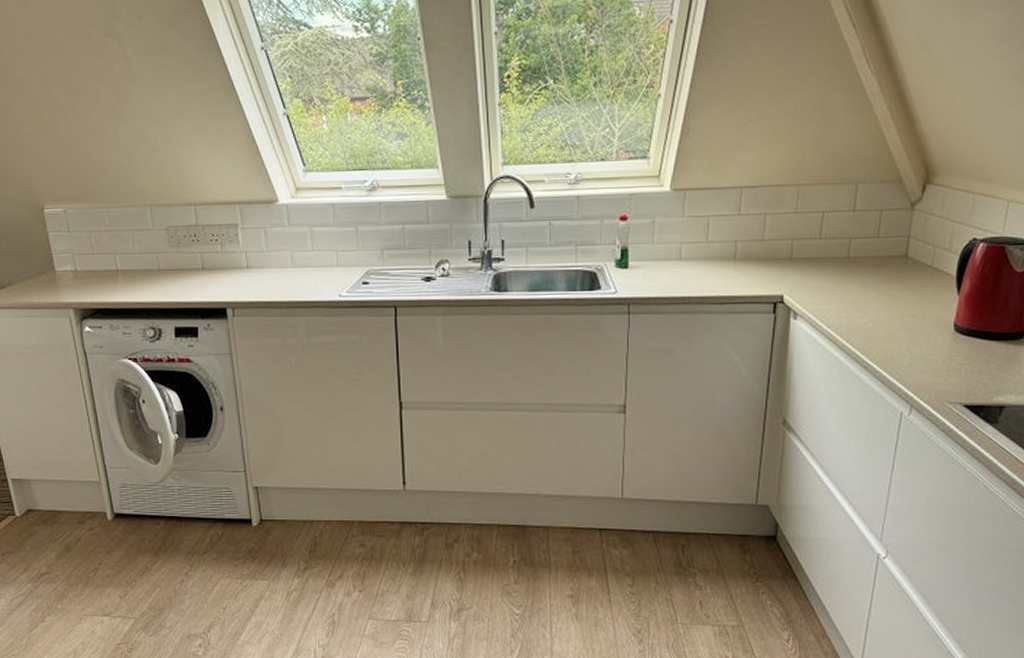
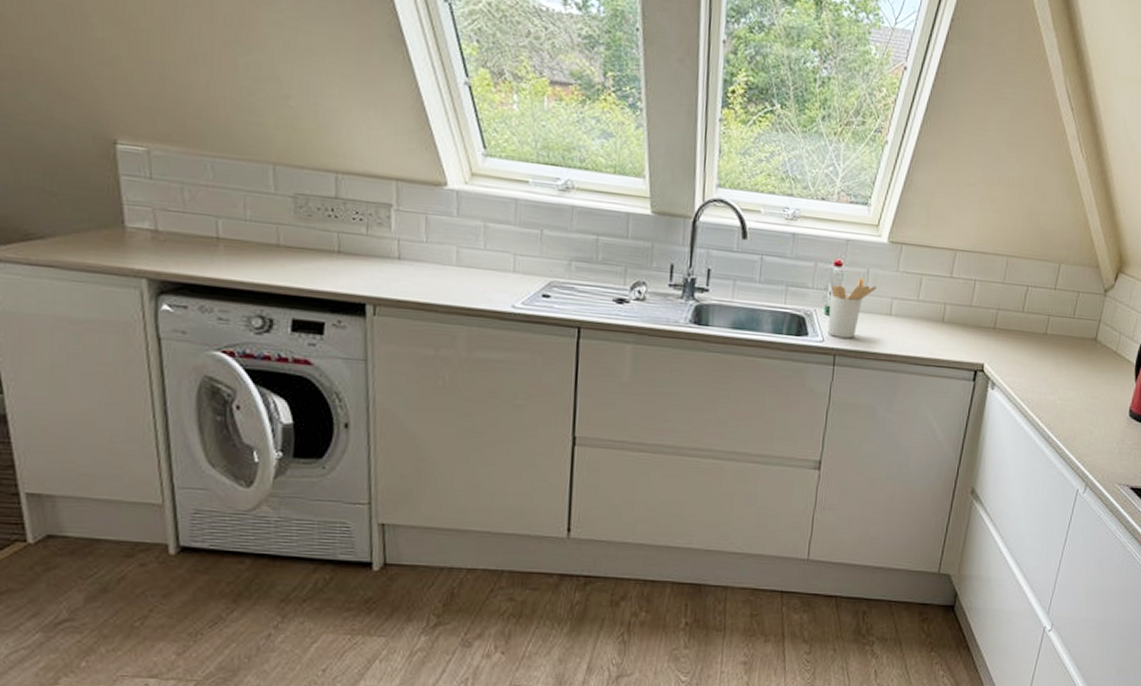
utensil holder: none [619,227,665,287] -> present [827,277,878,339]

